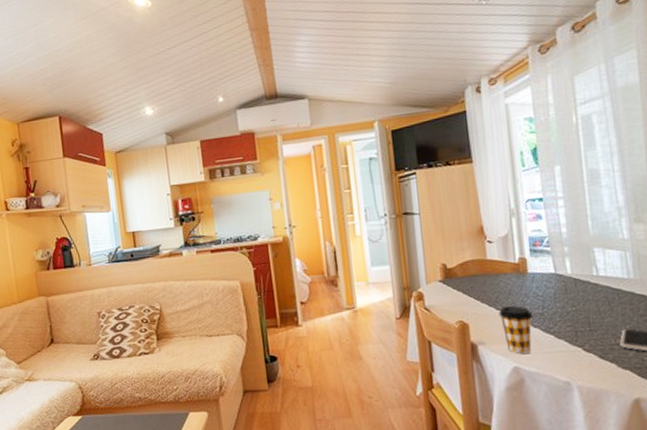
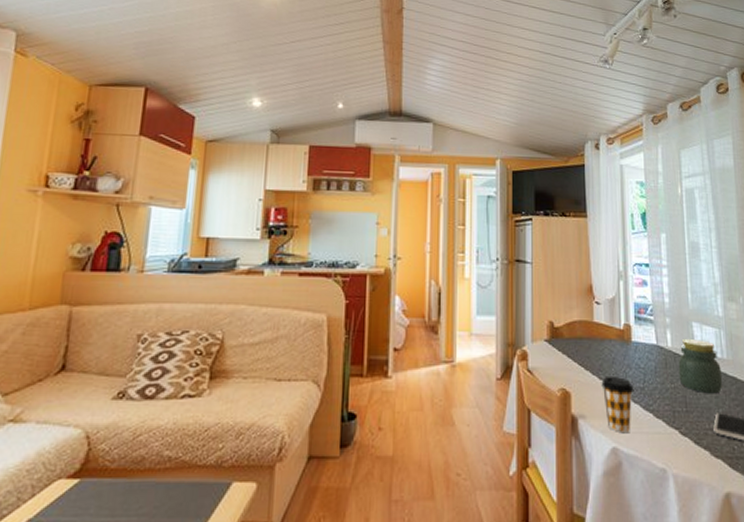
jar: none [579,263,630,313] -> present [678,338,723,394]

